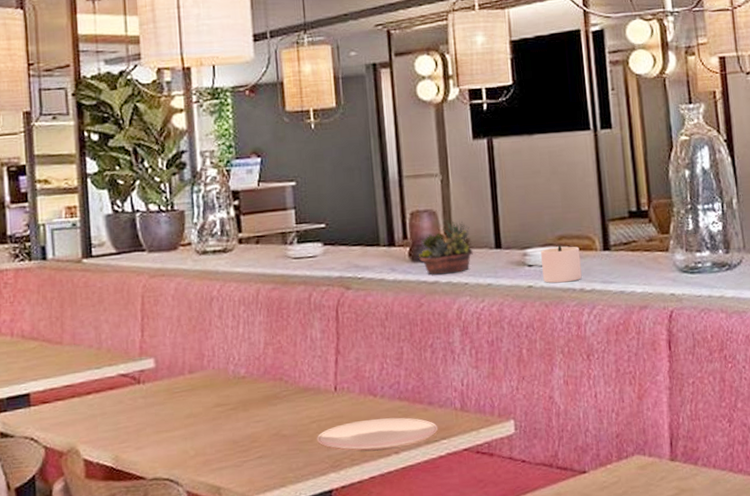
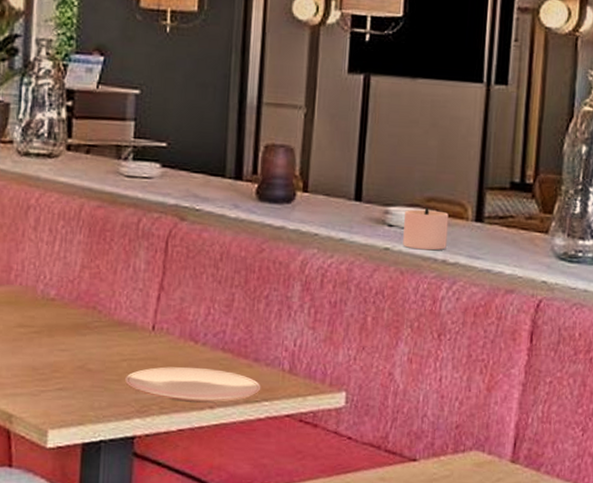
succulent planter: present [419,220,474,275] -> none [267,162,330,221]

